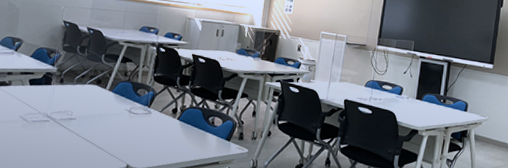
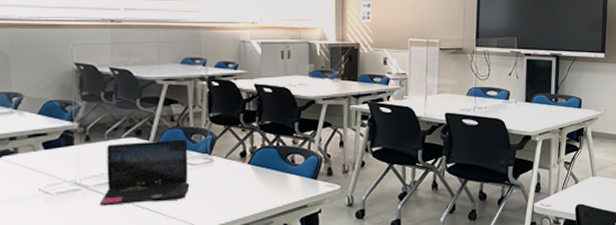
laptop: none [60,88,134,141] -> present [99,139,190,206]

